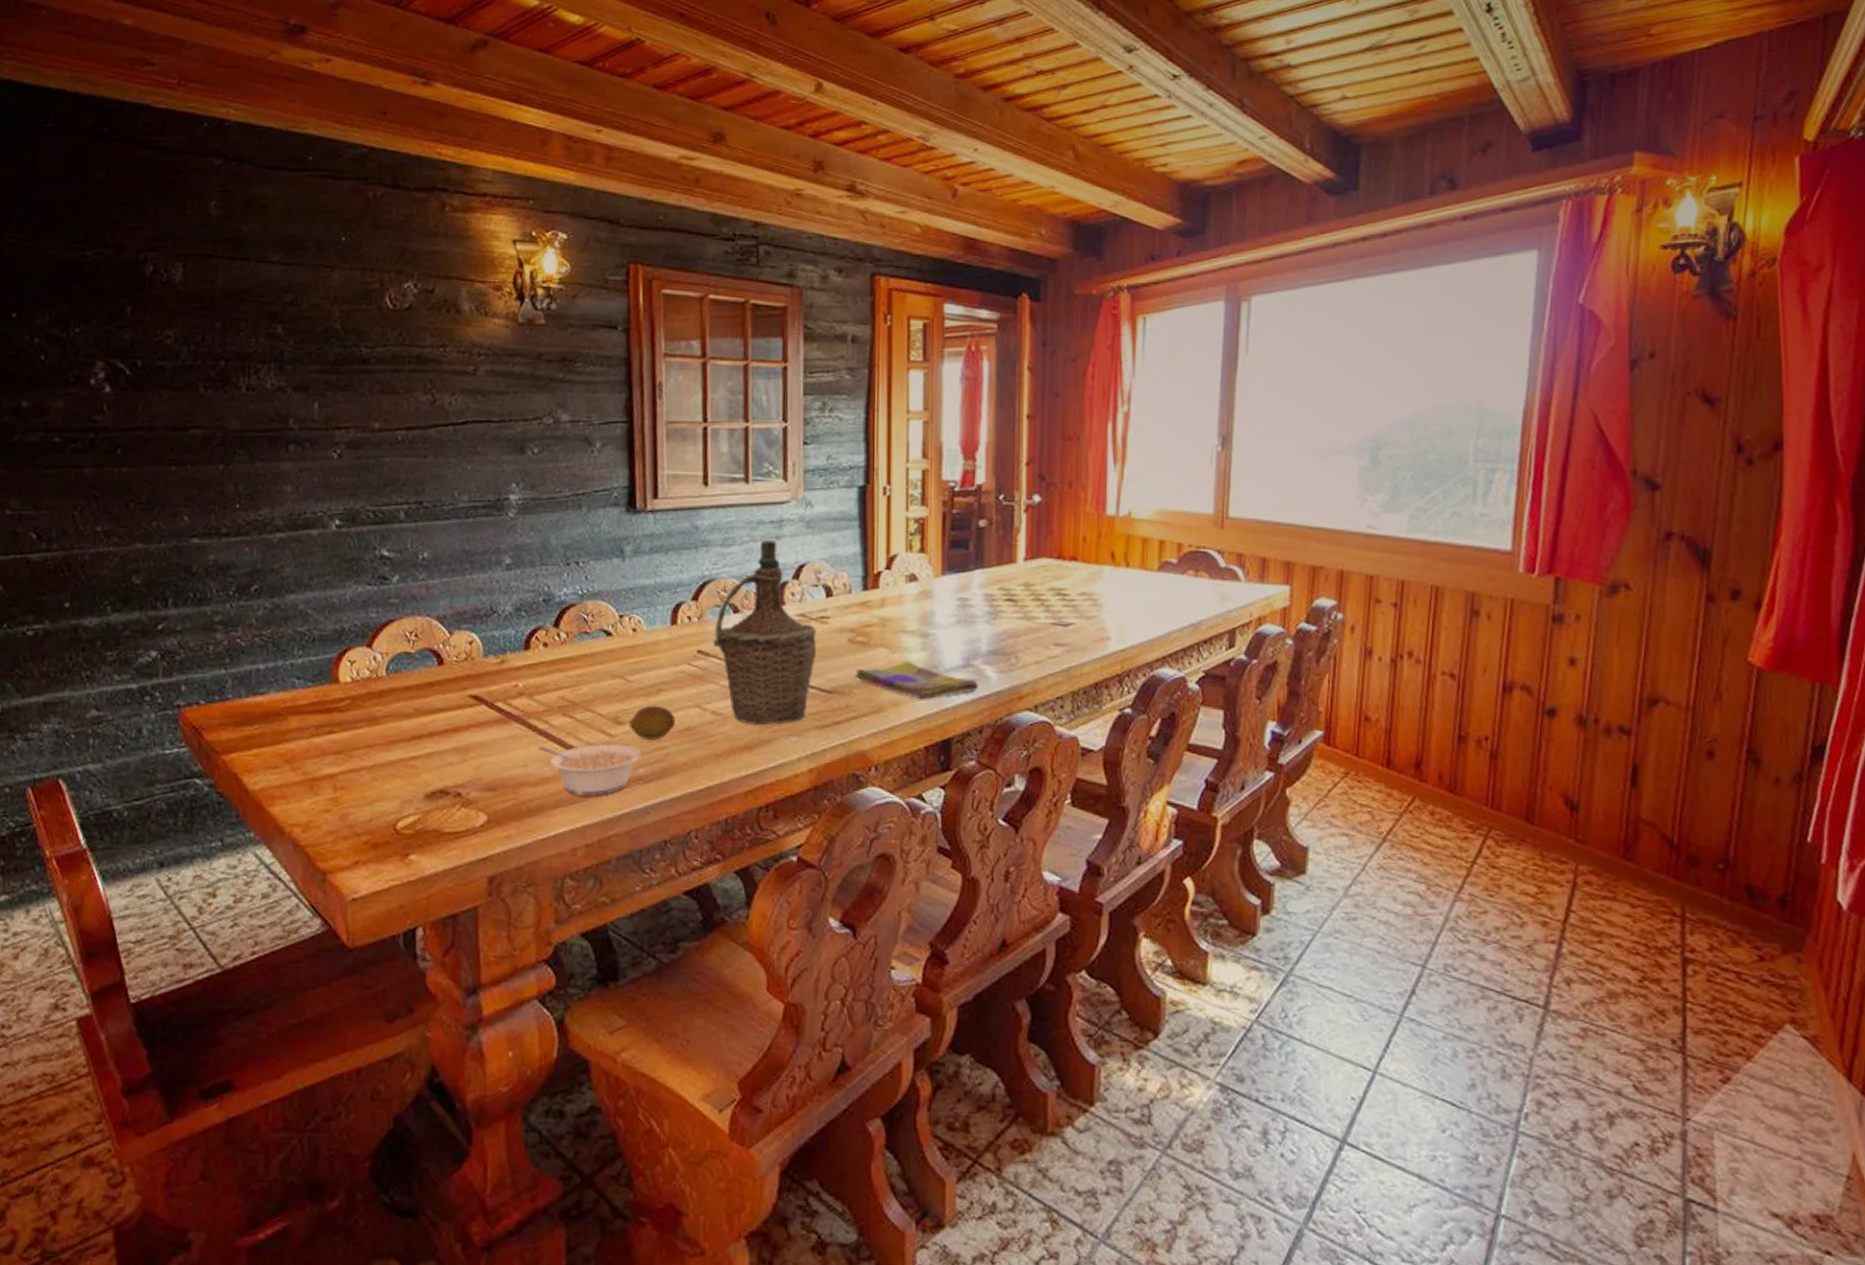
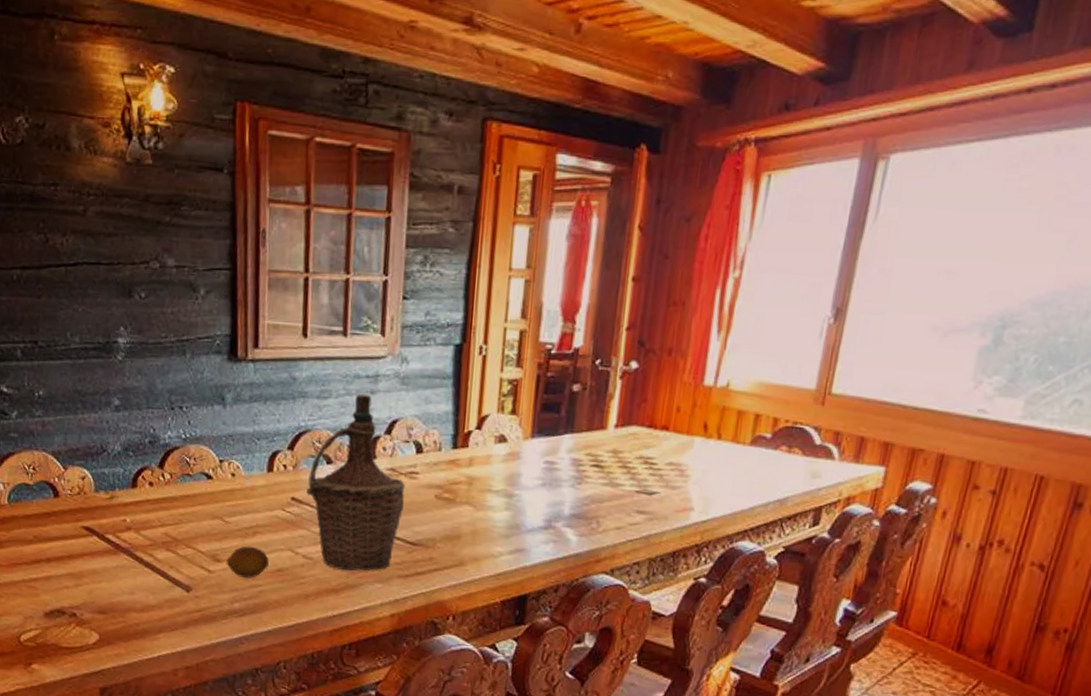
legume: present [538,744,641,796] -> none [144,576,237,625]
dish towel: present [854,660,978,700] -> none [438,519,558,557]

